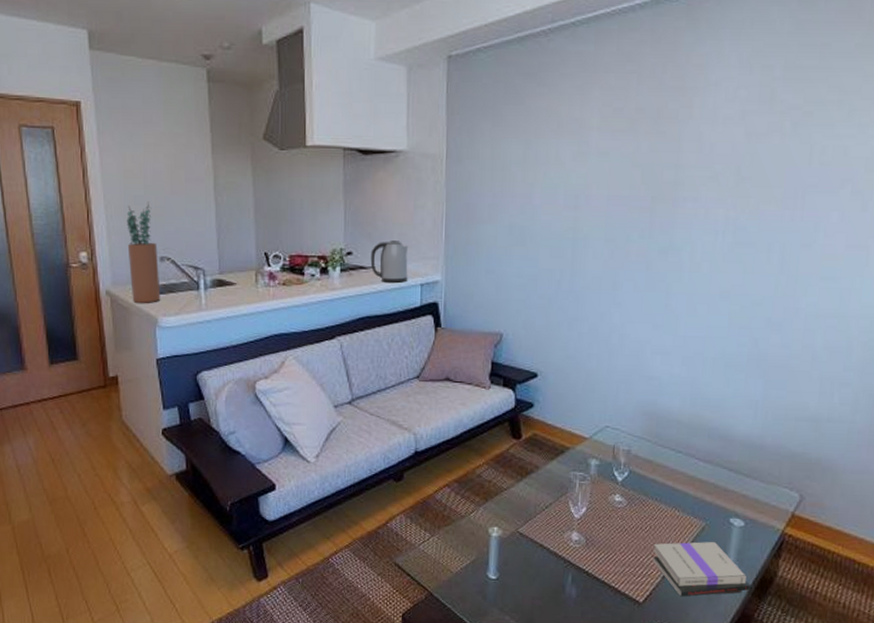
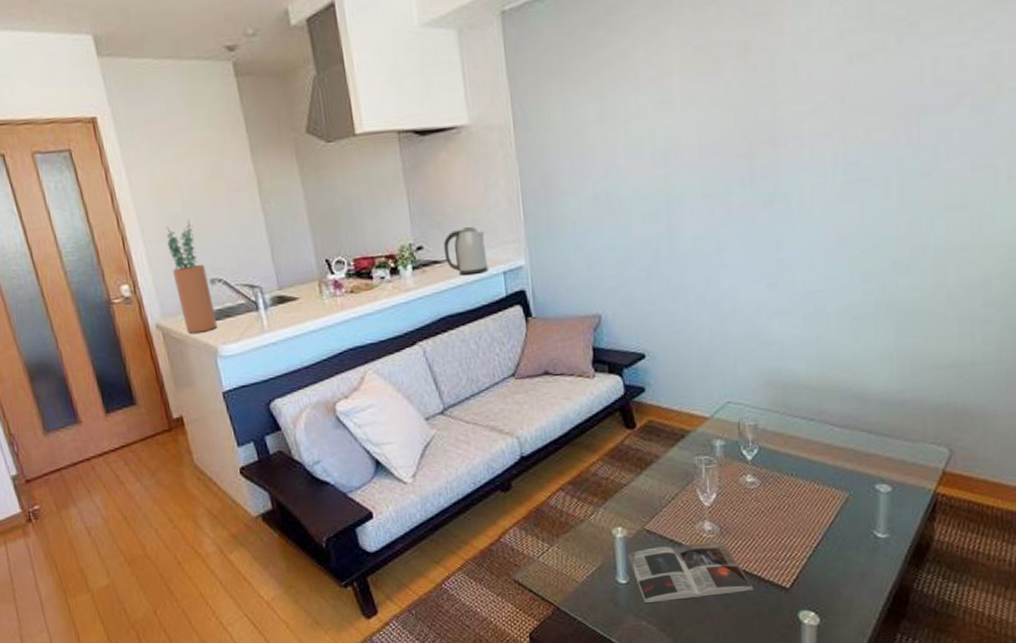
magazine: none [499,549,611,601] -> present [626,541,755,603]
books: present [652,542,751,597] -> none [794,513,906,577]

